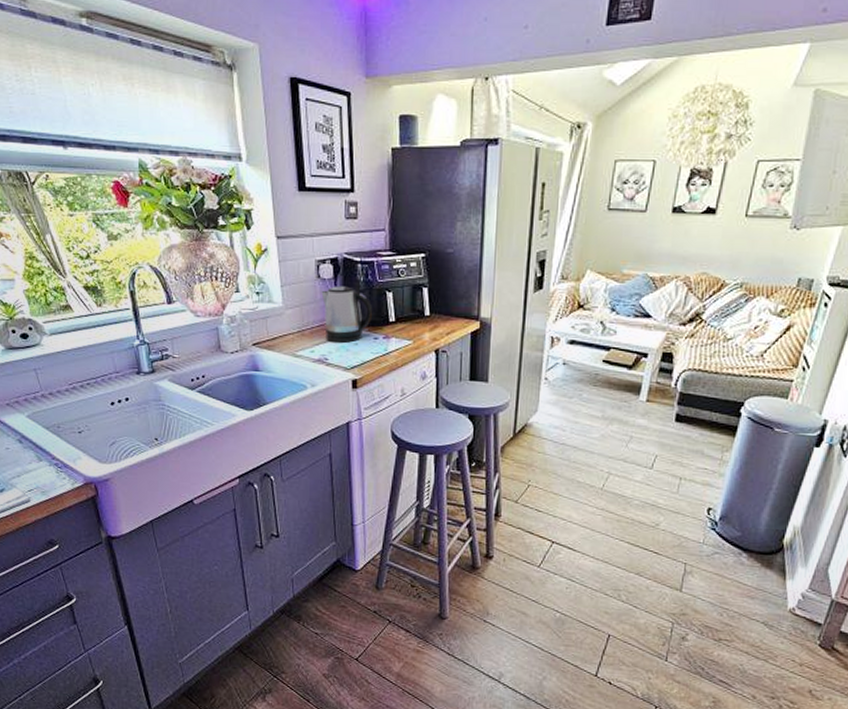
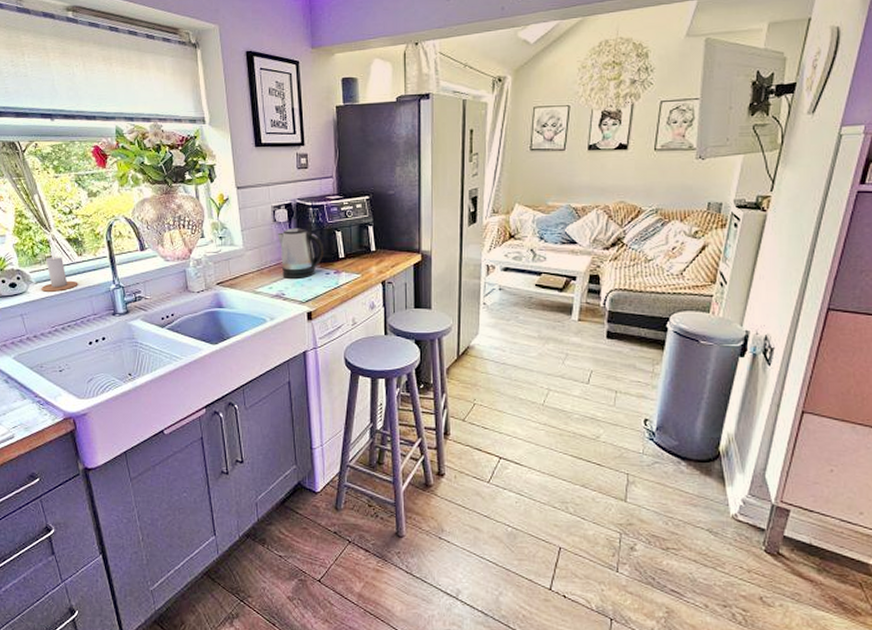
candle: none [56,294,98,345] -> present [41,246,78,292]

